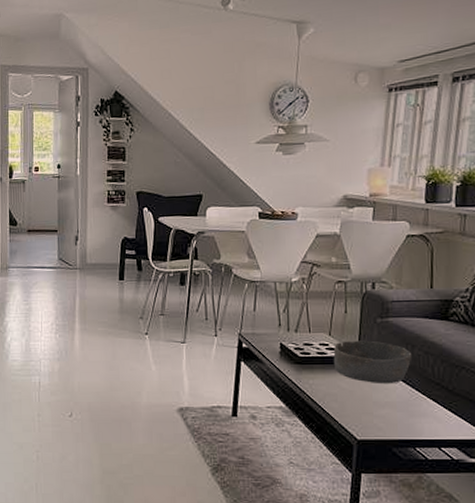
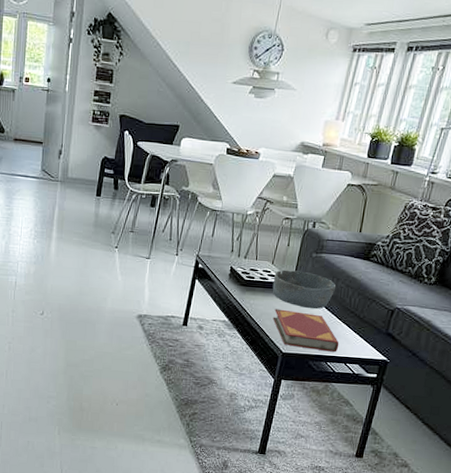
hardback book: none [339,387,428,435] -> present [273,309,339,353]

